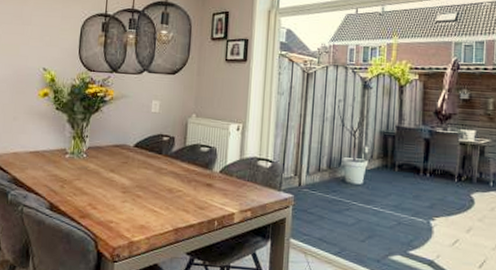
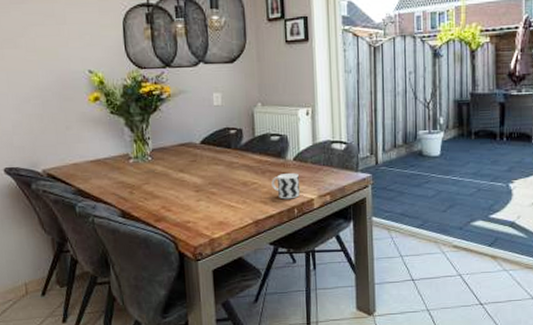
cup: none [196,184,223,211] -> present [271,173,300,200]

